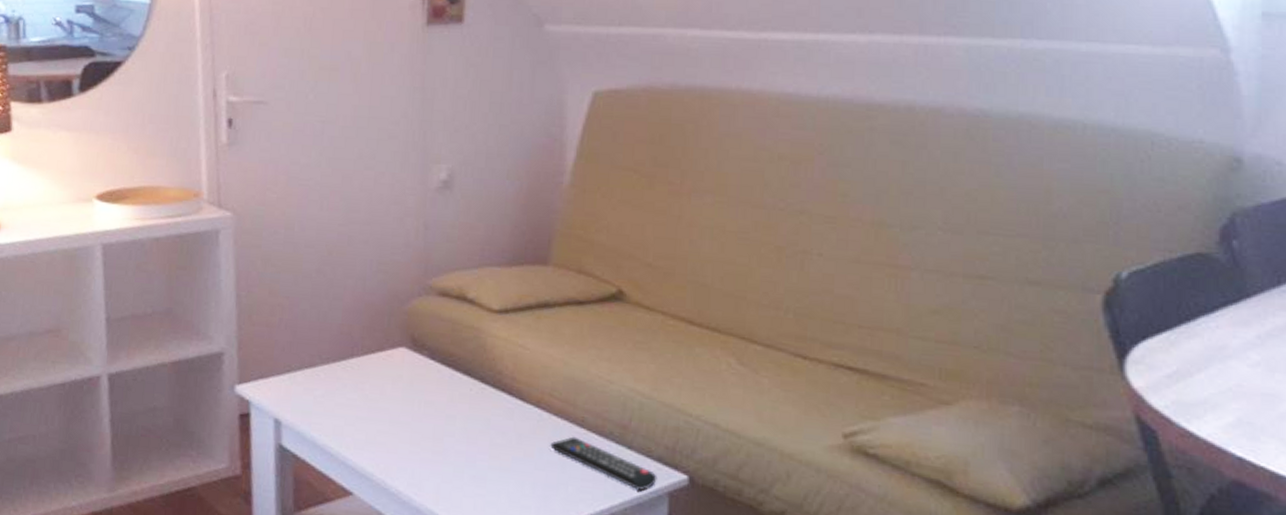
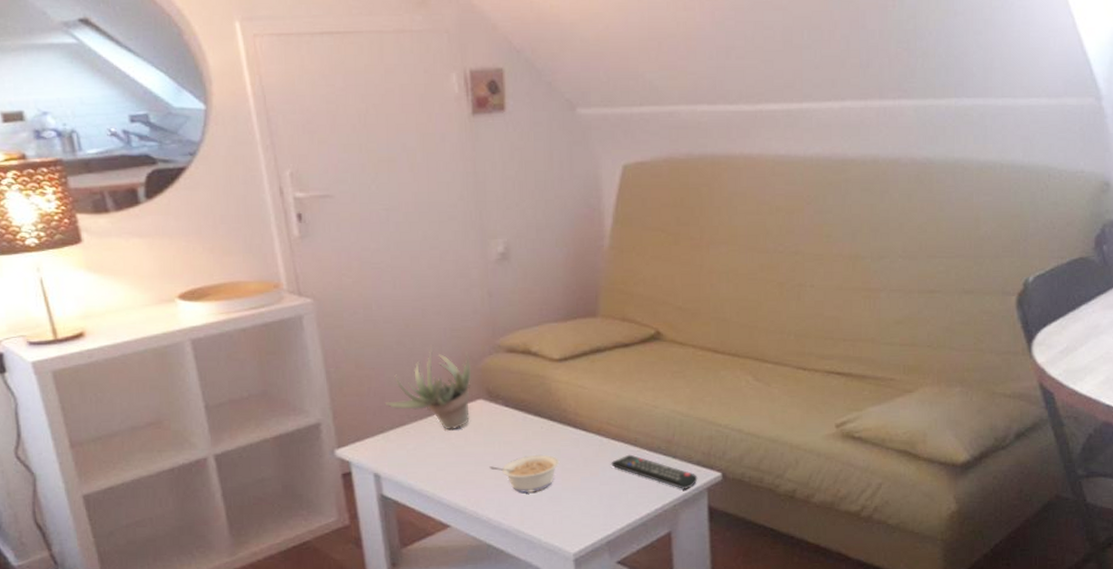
succulent plant: none [296,277,396,380] -> present [386,345,471,430]
legume: none [405,421,488,468] -> present [489,454,560,494]

